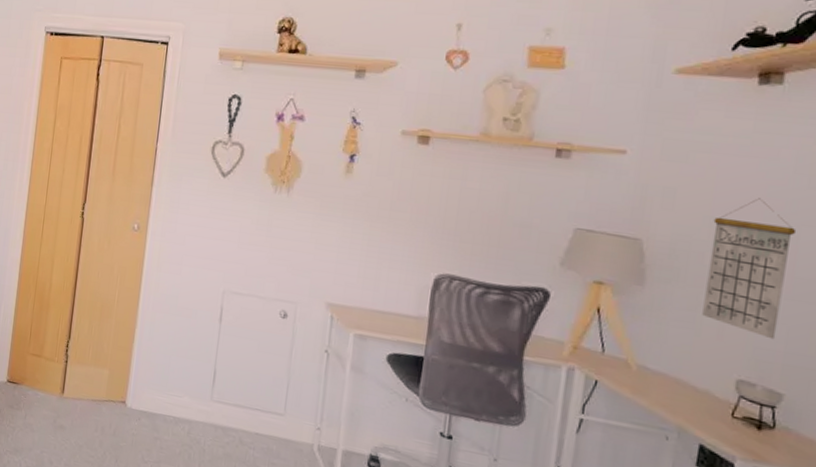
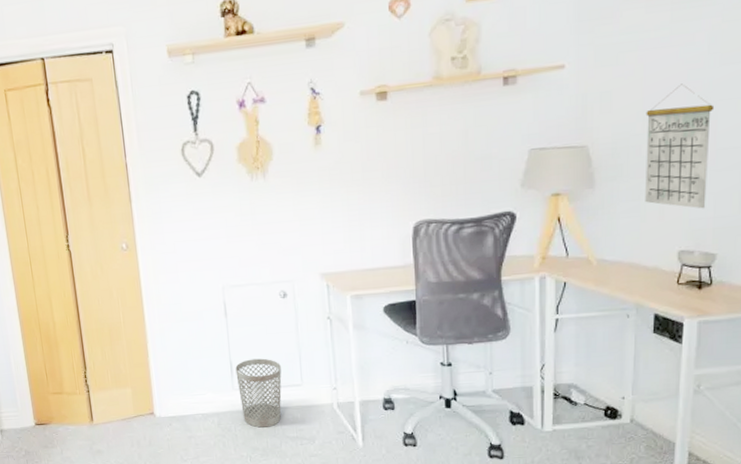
wastebasket: none [215,372,266,451] -> present [235,358,282,428]

